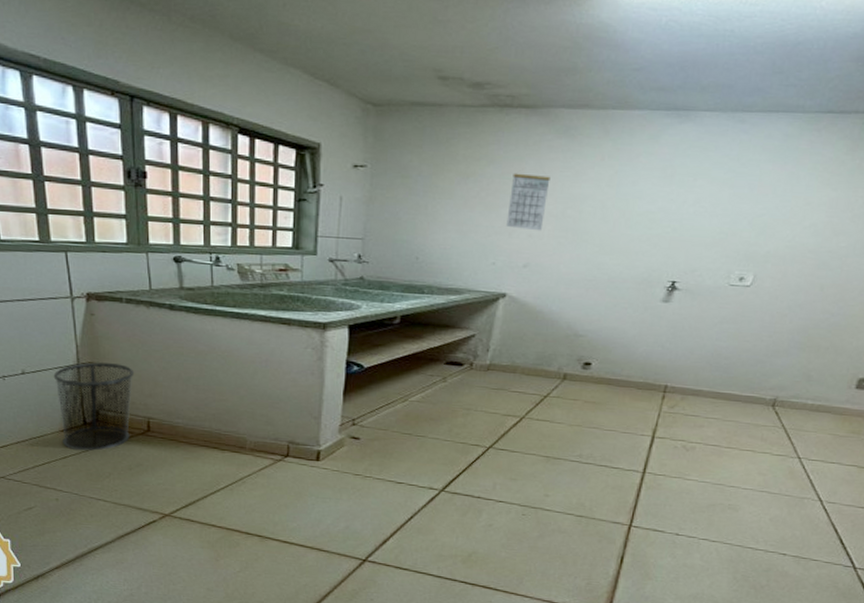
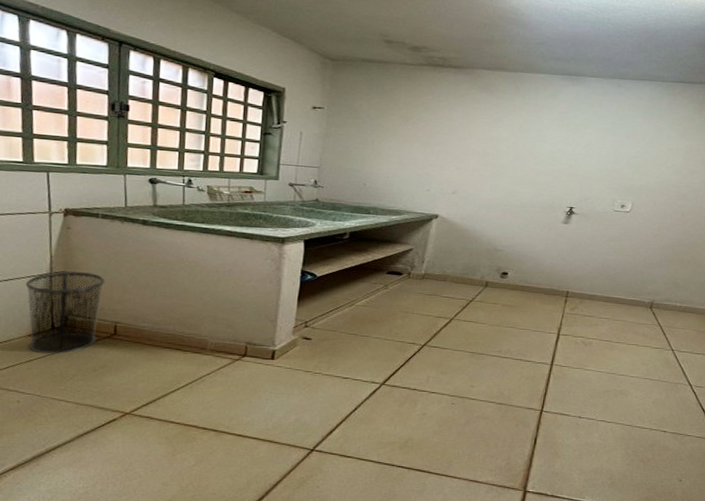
calendar: present [506,173,550,231] -> none [439,118,474,165]

